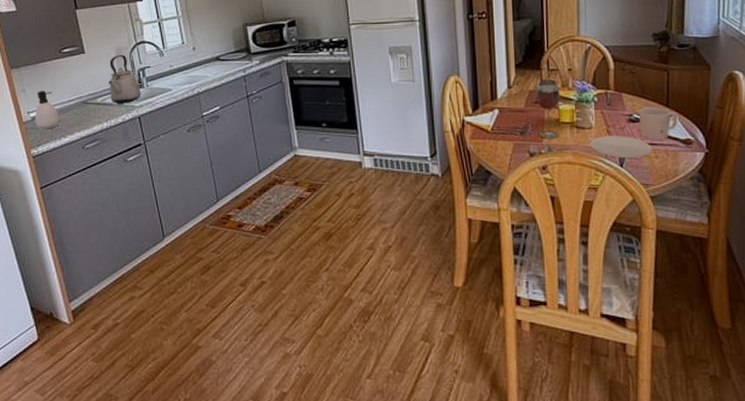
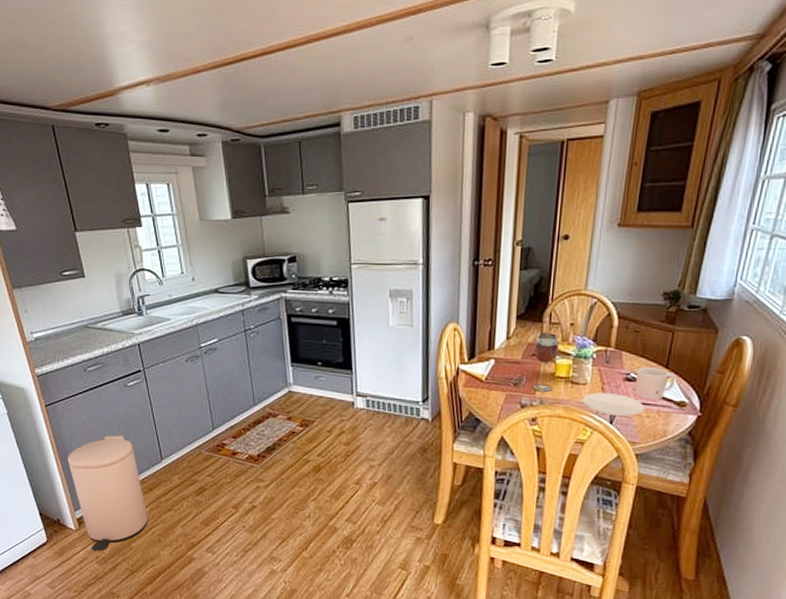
soap dispenser: present [35,91,61,130] -> none [38,312,63,351]
pedal bin: none [62,214,149,346] -> present [67,435,148,551]
kettle: present [108,54,142,103] -> none [108,280,141,330]

